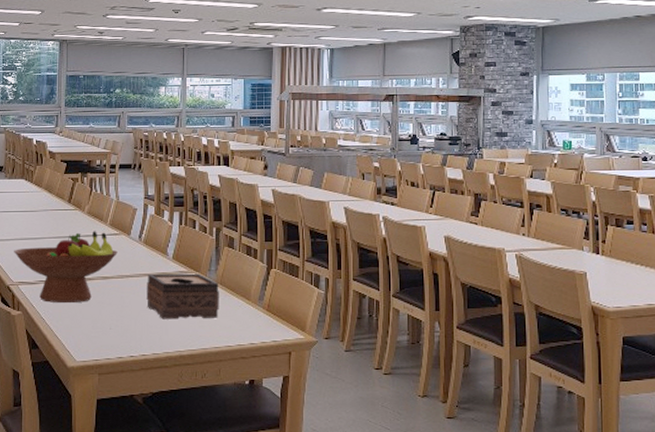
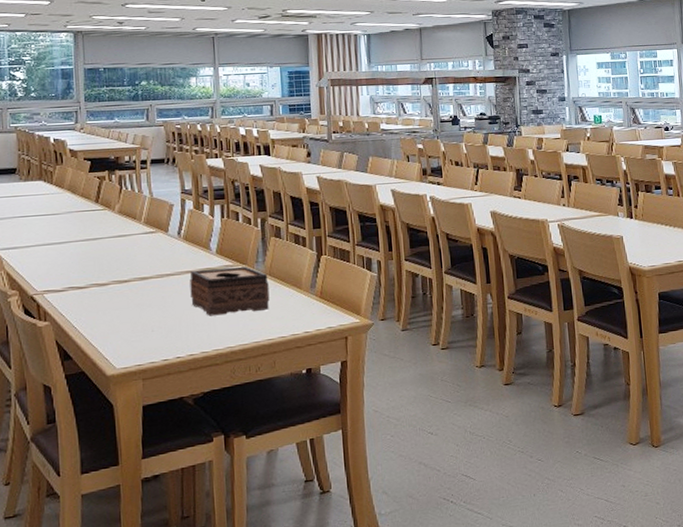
fruit bowl: present [14,231,118,303] -> none [36,230,155,310]

